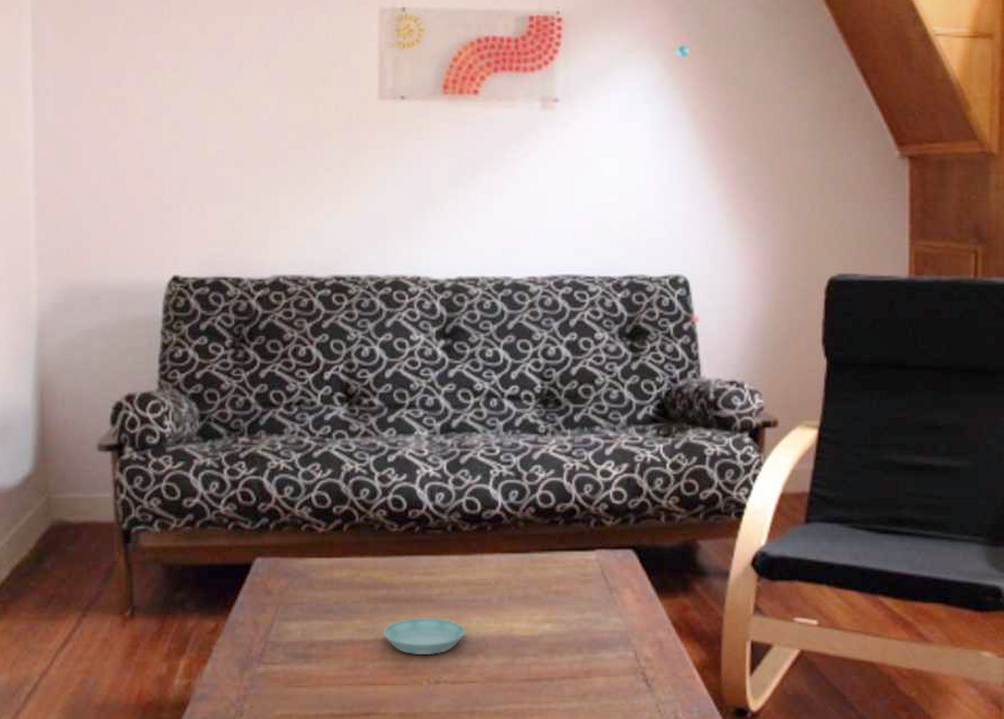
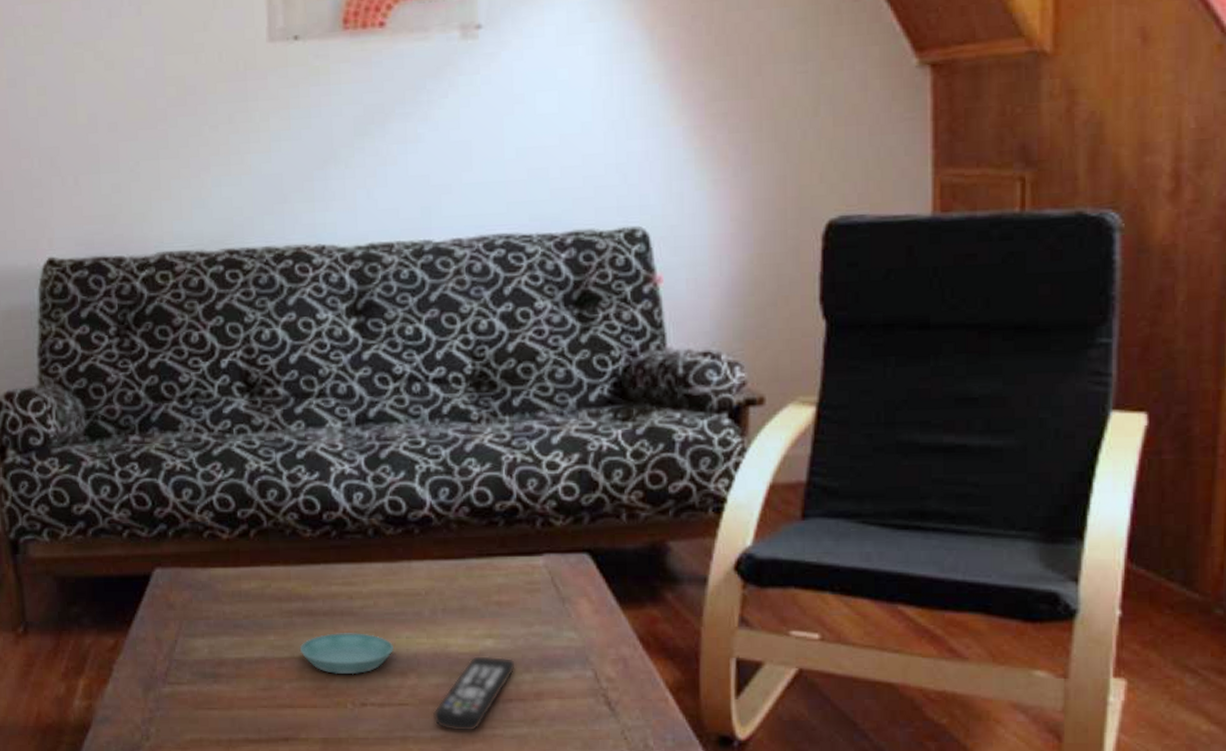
remote control: none [497,638,570,707] -> present [432,655,517,732]

